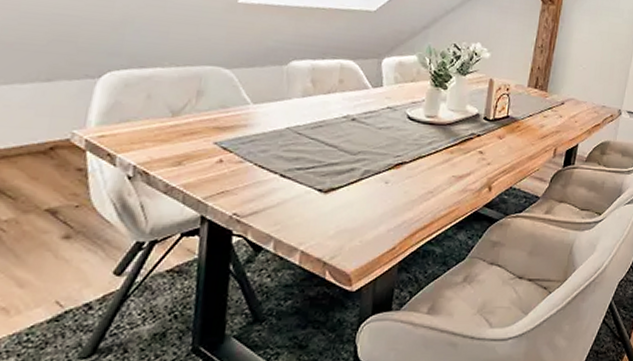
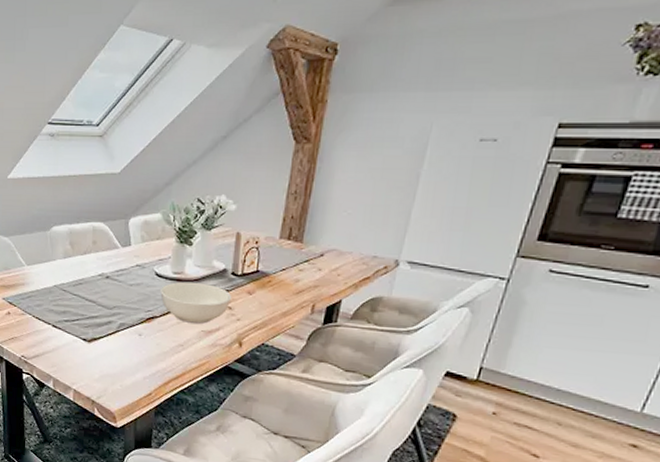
bowl: none [411,125,484,169] -> present [160,281,232,324]

